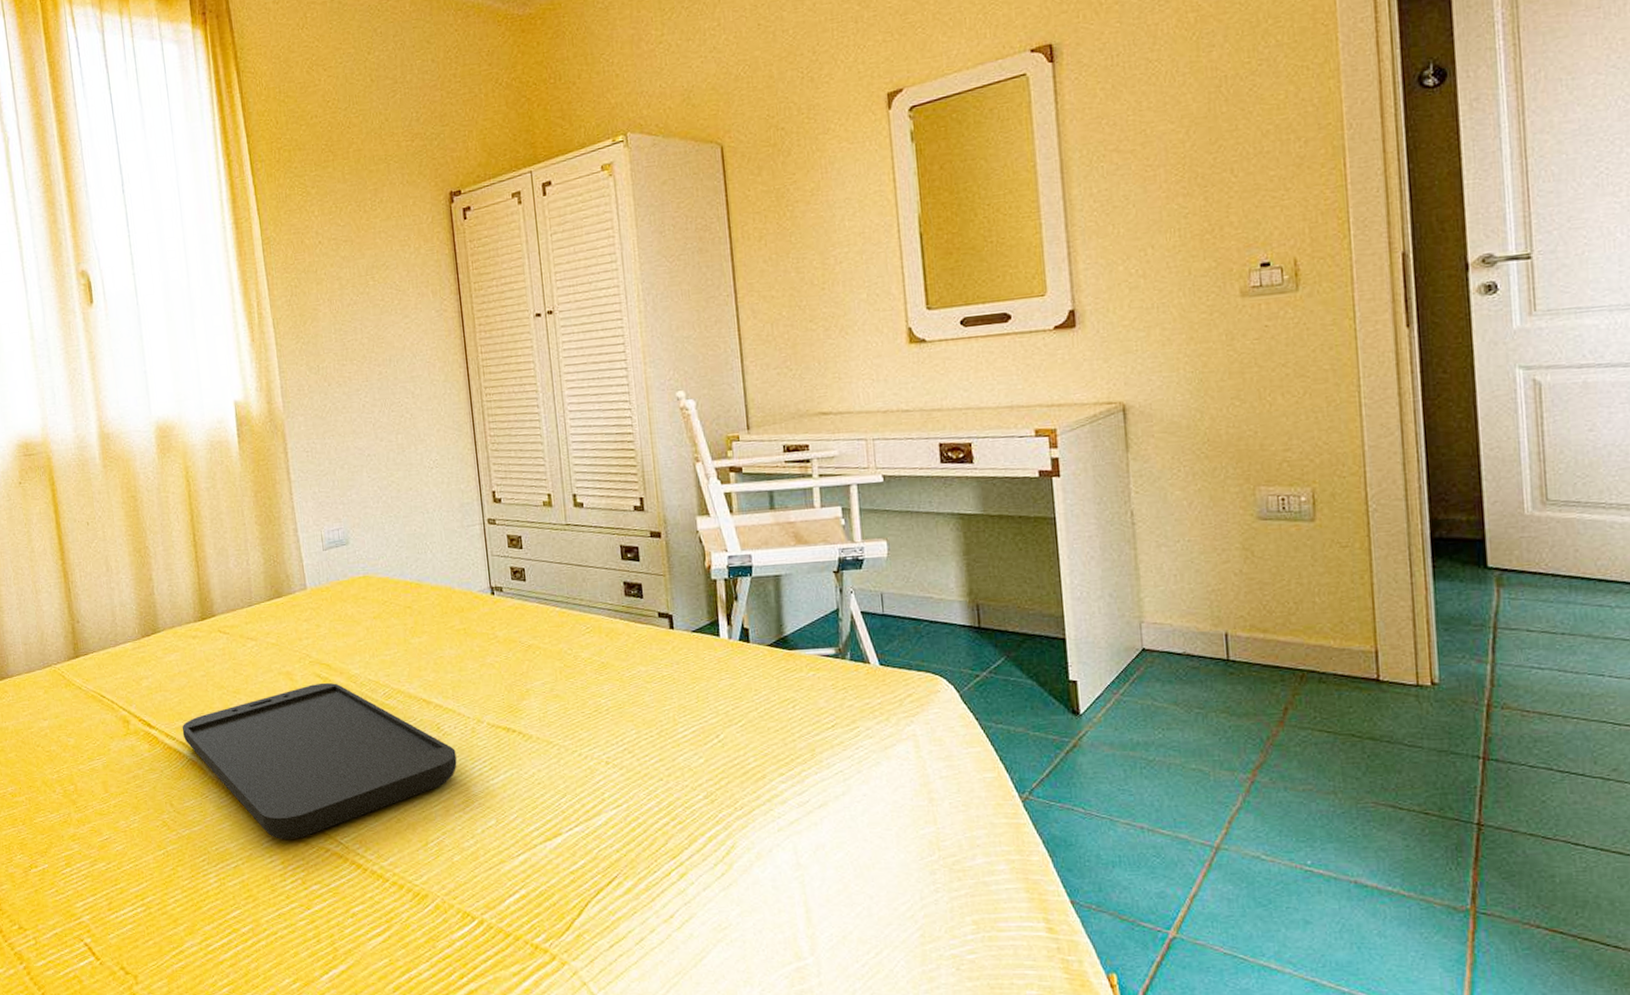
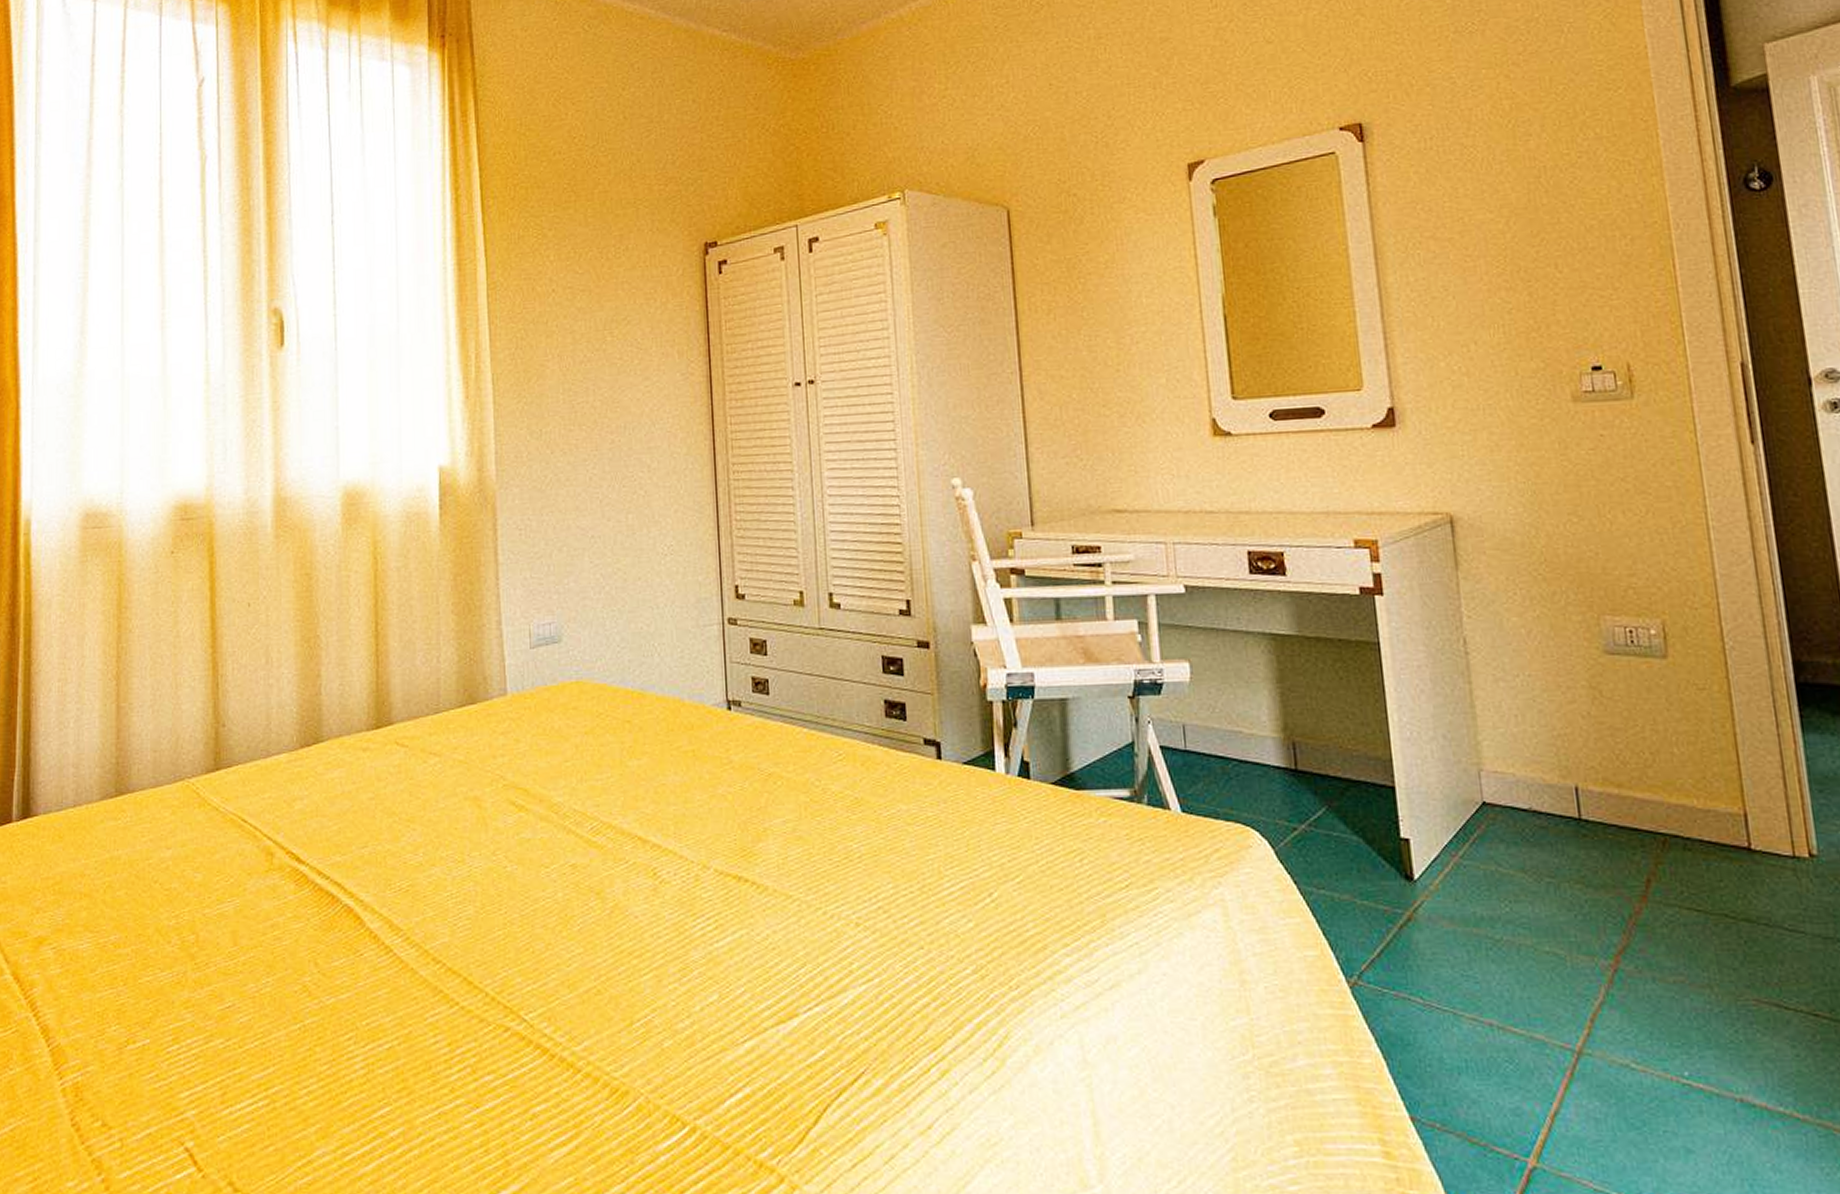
tray: present [182,682,457,840] -> none [338,812,675,1013]

